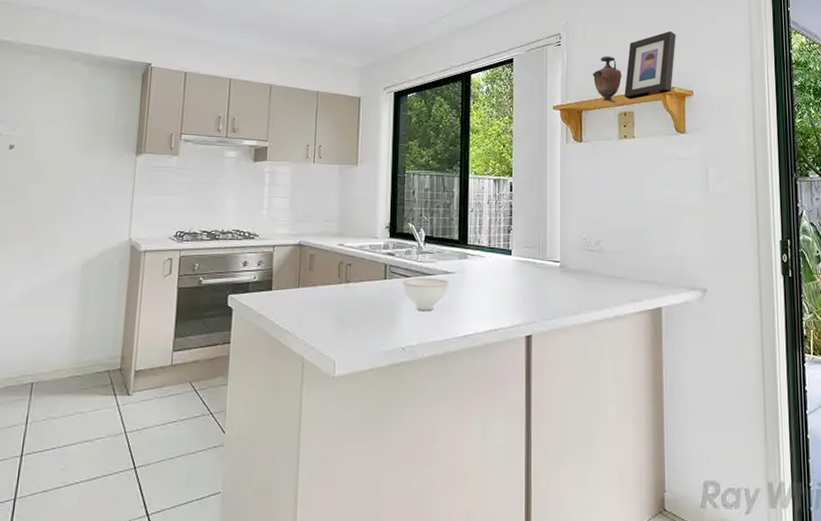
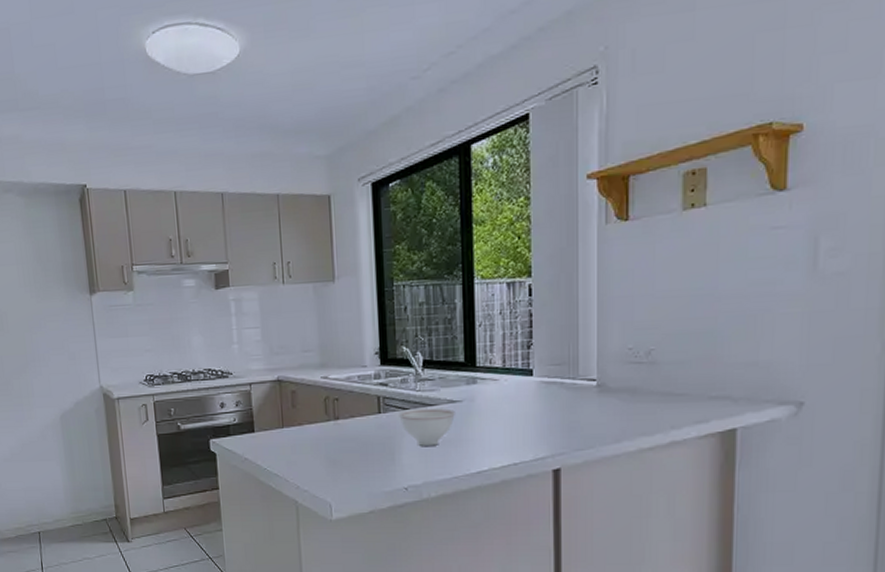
vase: present [592,56,622,103] -> none [645,88,690,159]
picture frame: present [624,30,676,100] -> none [693,33,780,151]

